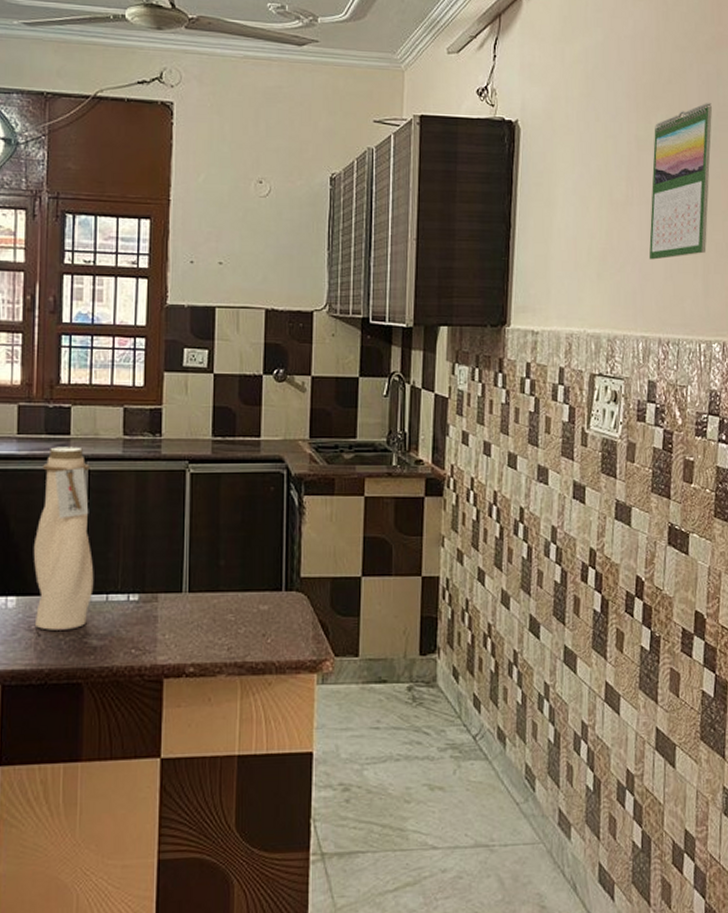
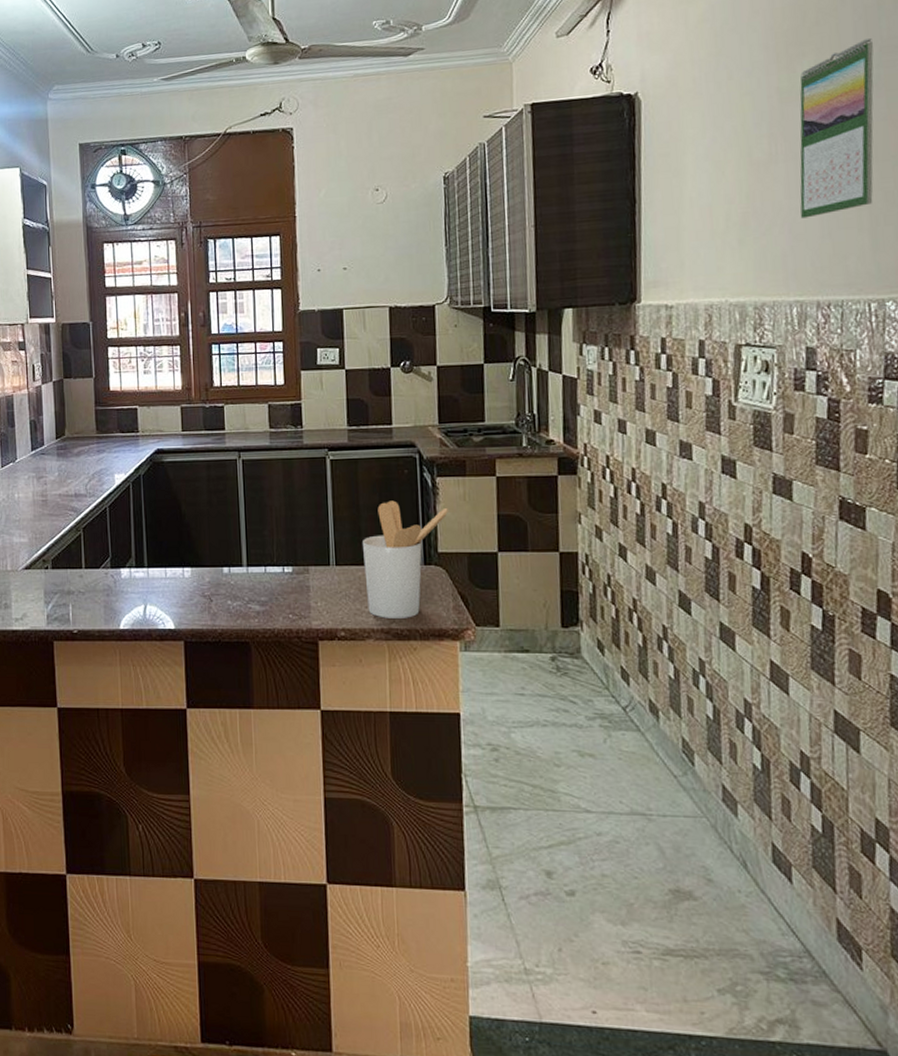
water bottle: present [33,447,94,630] -> none [201,440,254,597]
utensil holder: none [220,520,314,651] -> present [363,500,448,618]

